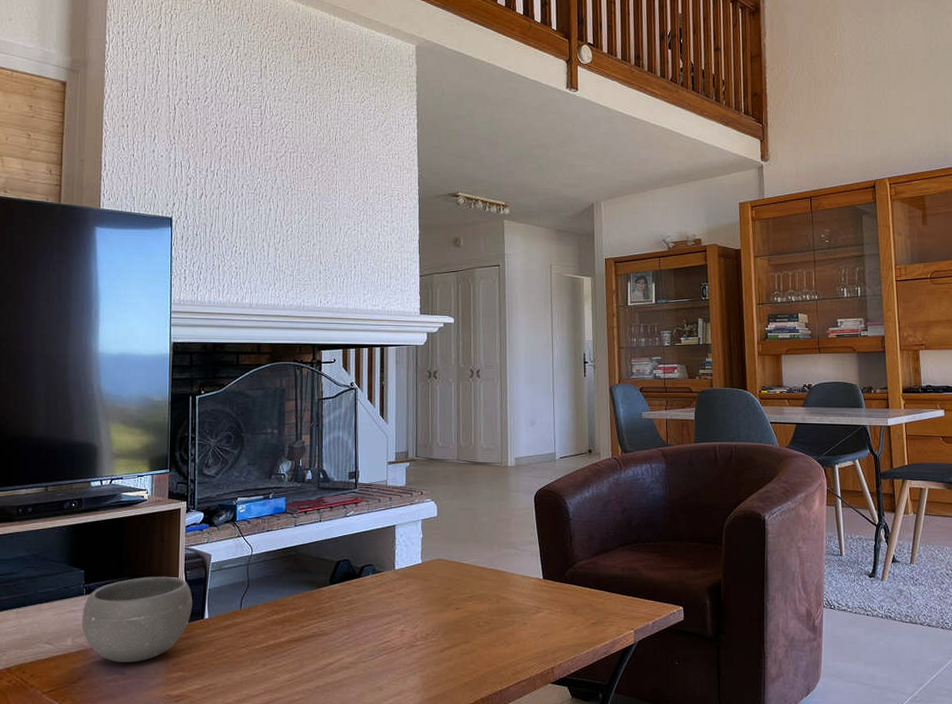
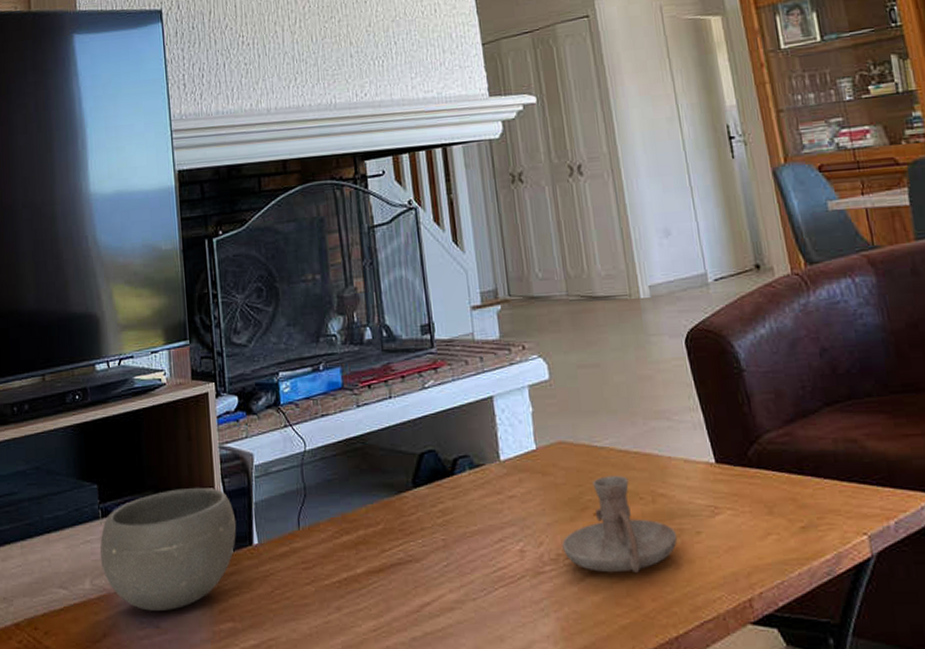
candle holder: none [431,584,511,648] -> present [562,475,678,573]

